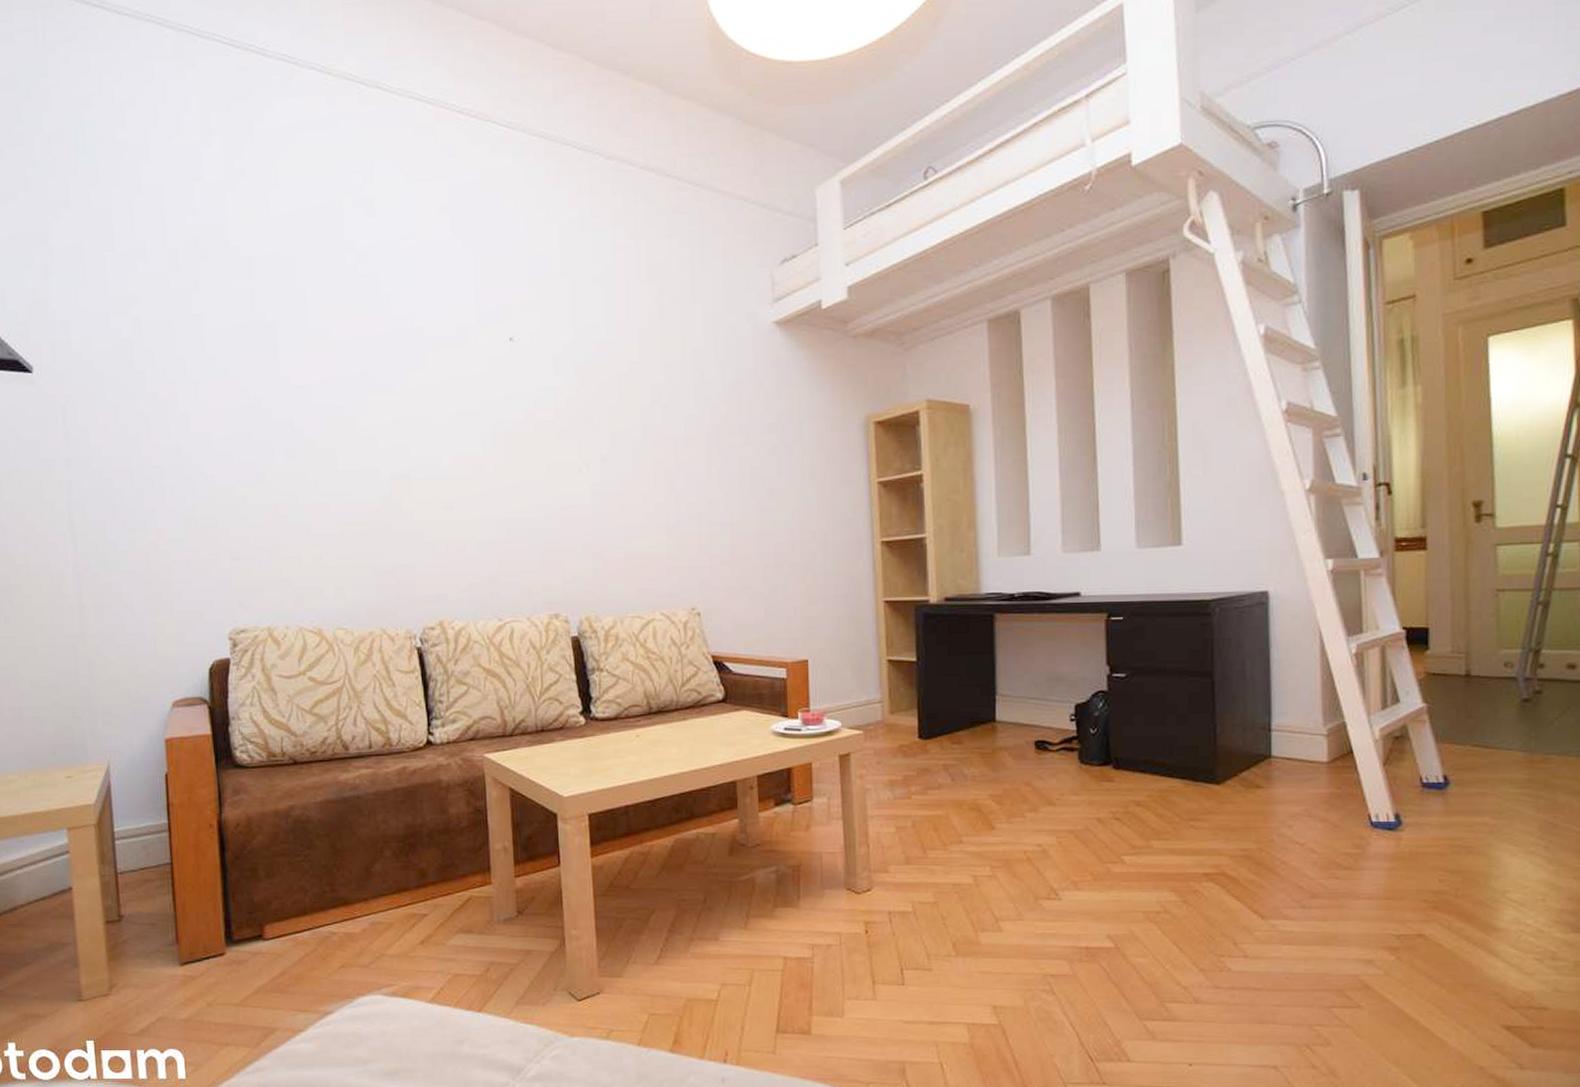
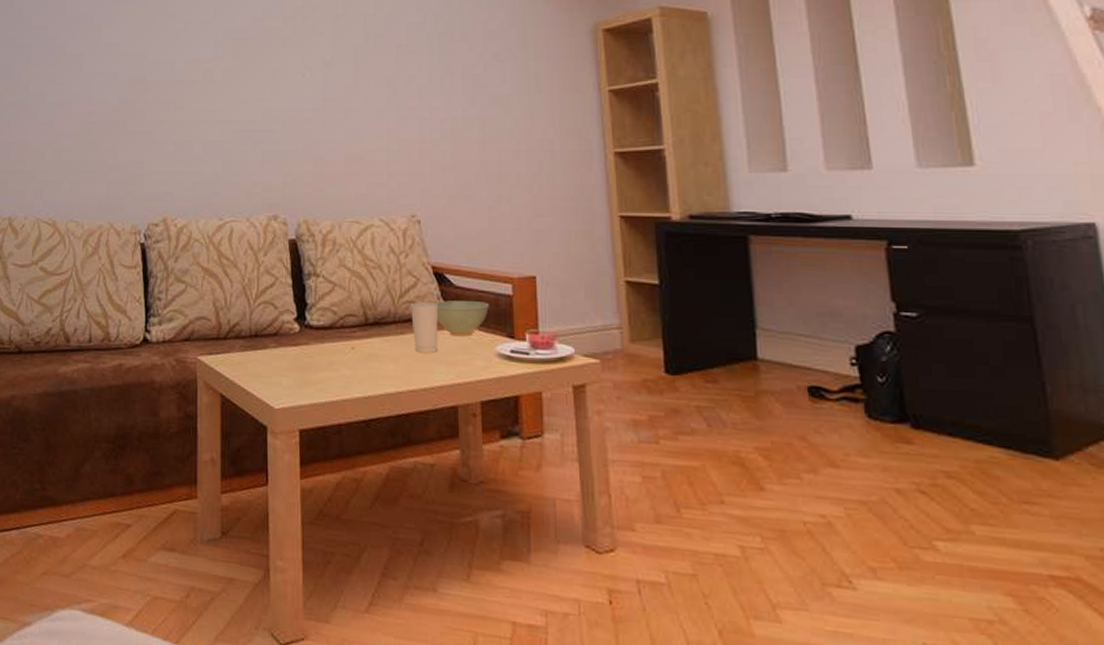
cup: none [691,689,718,737] -> present [410,302,438,354]
bowl: none [715,686,765,719] -> present [435,300,489,337]

